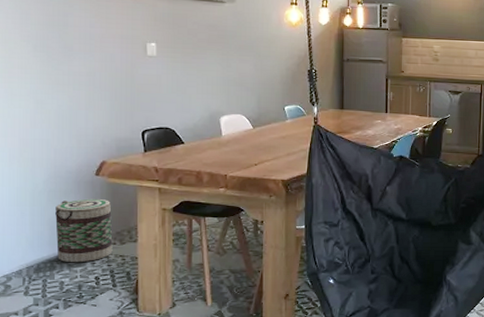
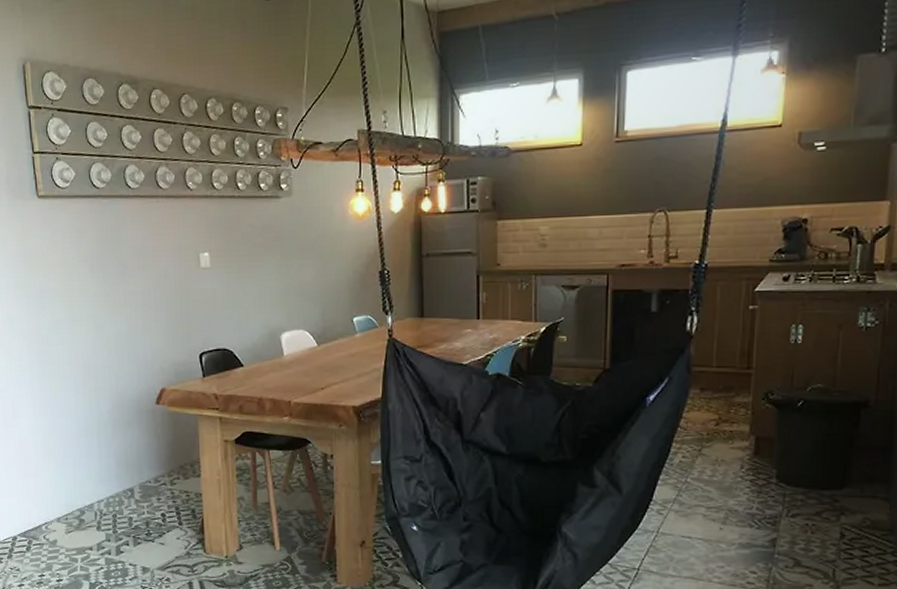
basket: present [55,198,113,263] -> none [120,429,177,498]

